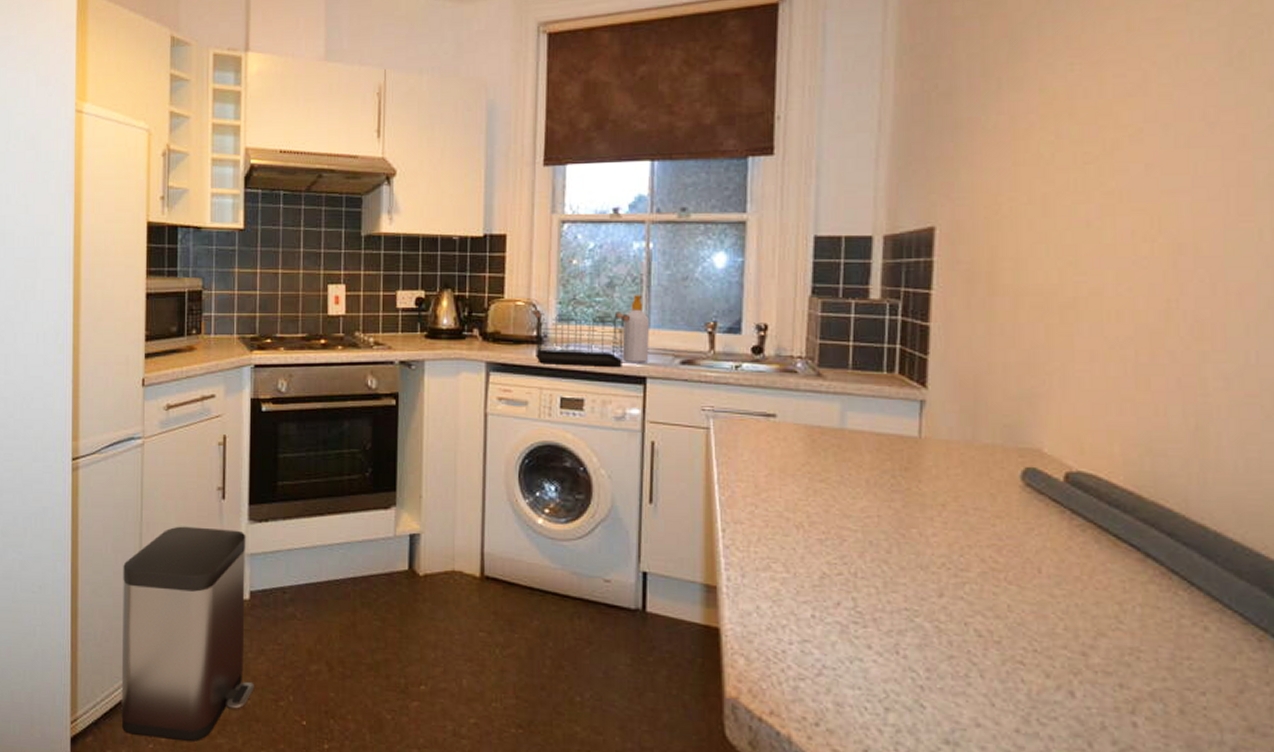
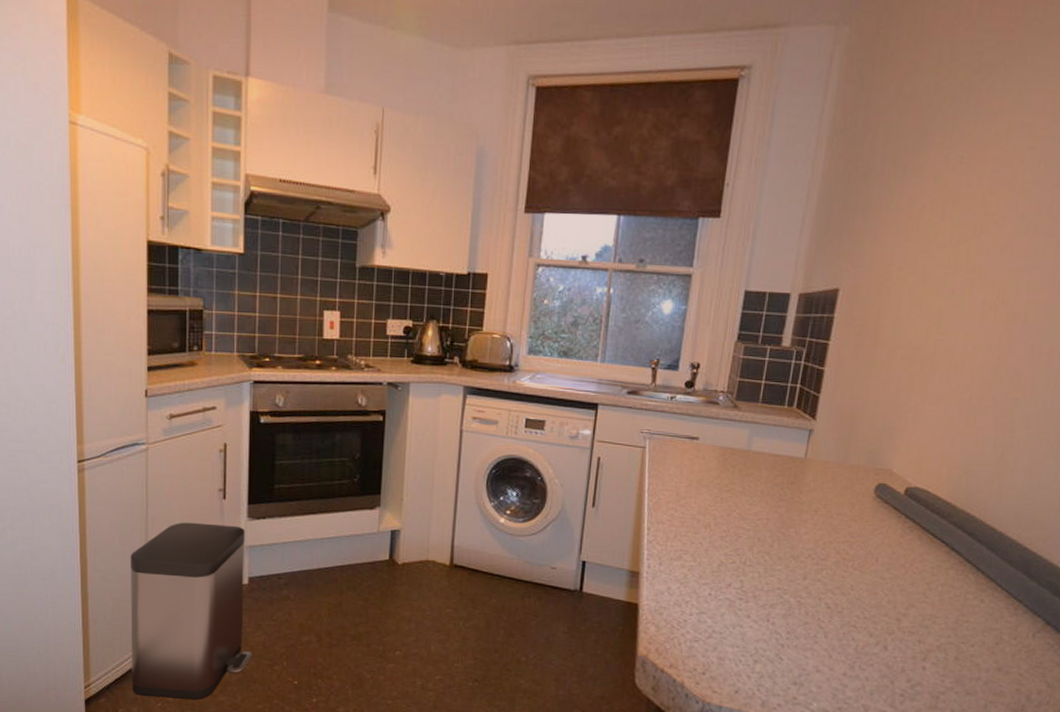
dish rack: present [531,309,631,368] -> none [505,341,590,395]
soap bottle: present [622,295,650,362] -> none [580,333,605,391]

